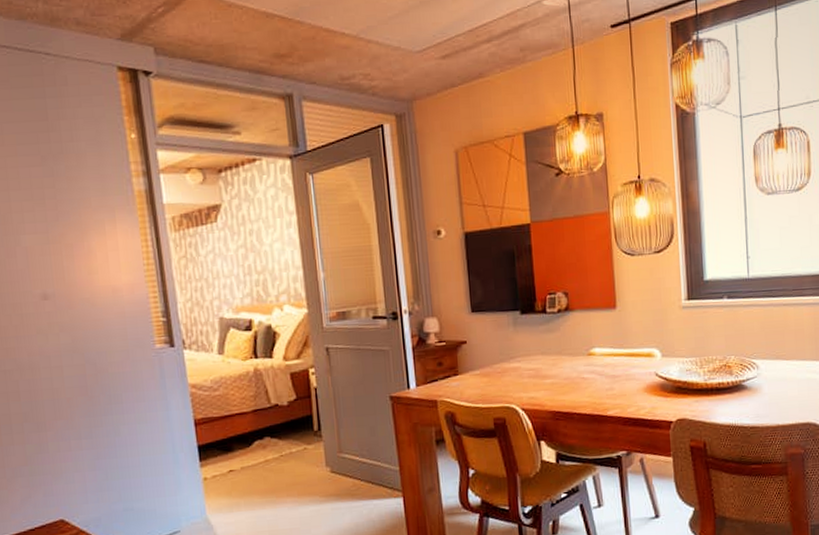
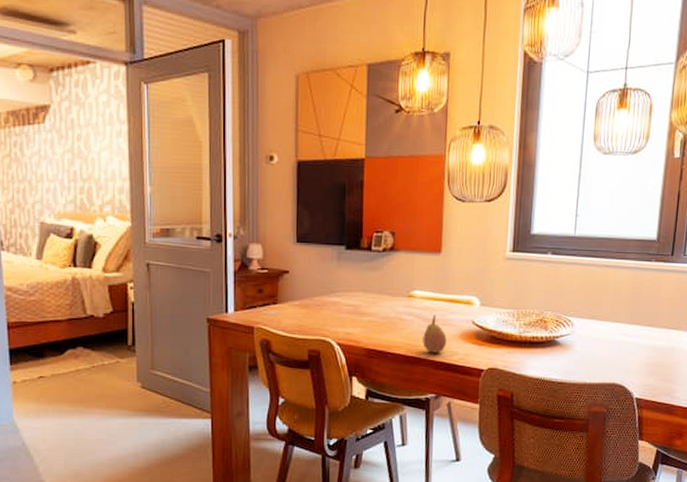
fruit: none [607,370,632,409] -> present [423,315,447,353]

